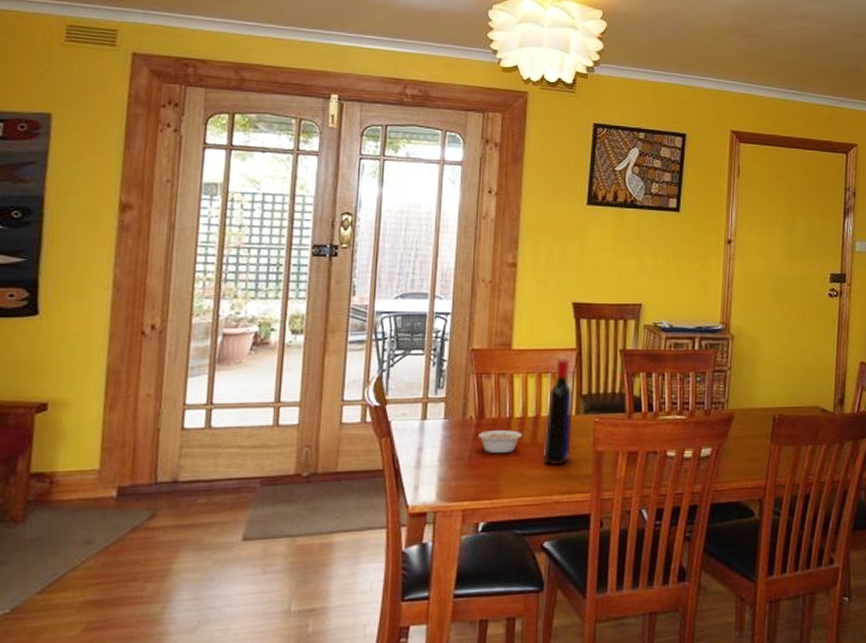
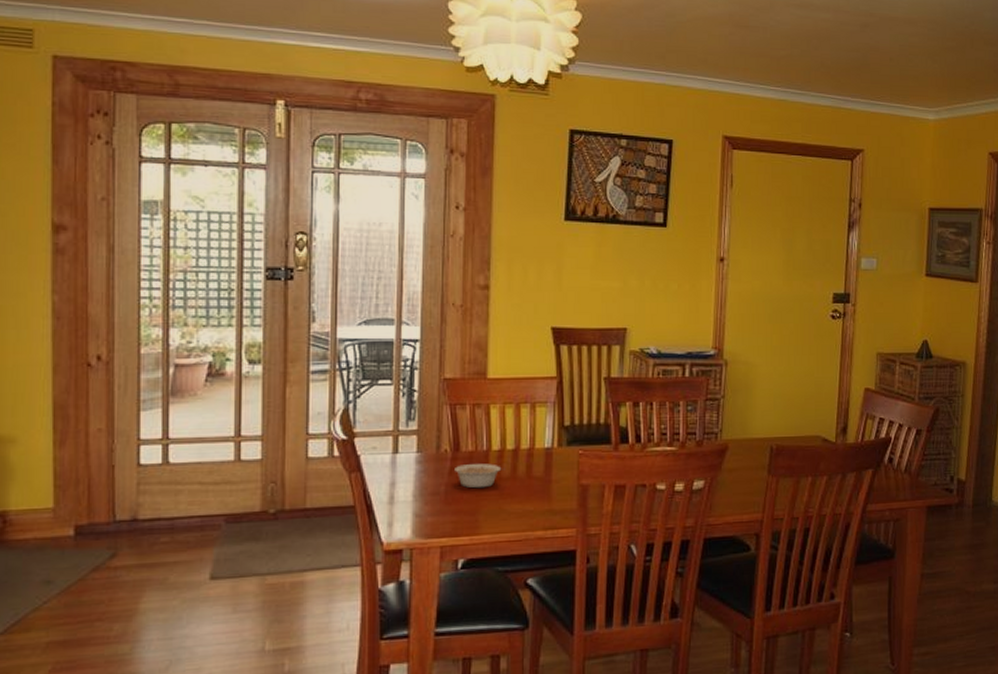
liquor bottle: present [542,357,572,466] -> none [524,386,554,501]

